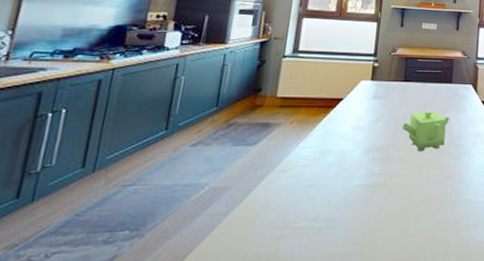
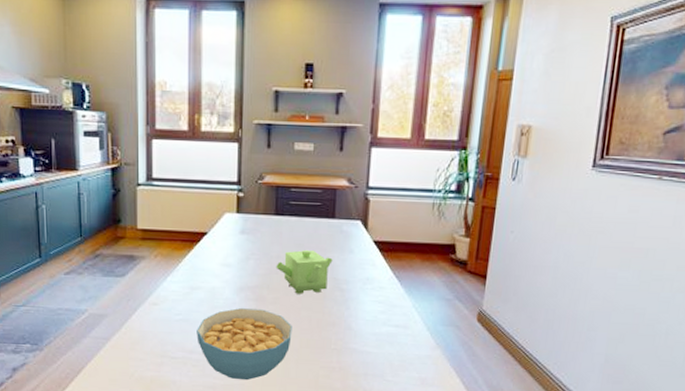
cereal bowl: none [322,168,414,245] -> present [197,308,292,381]

